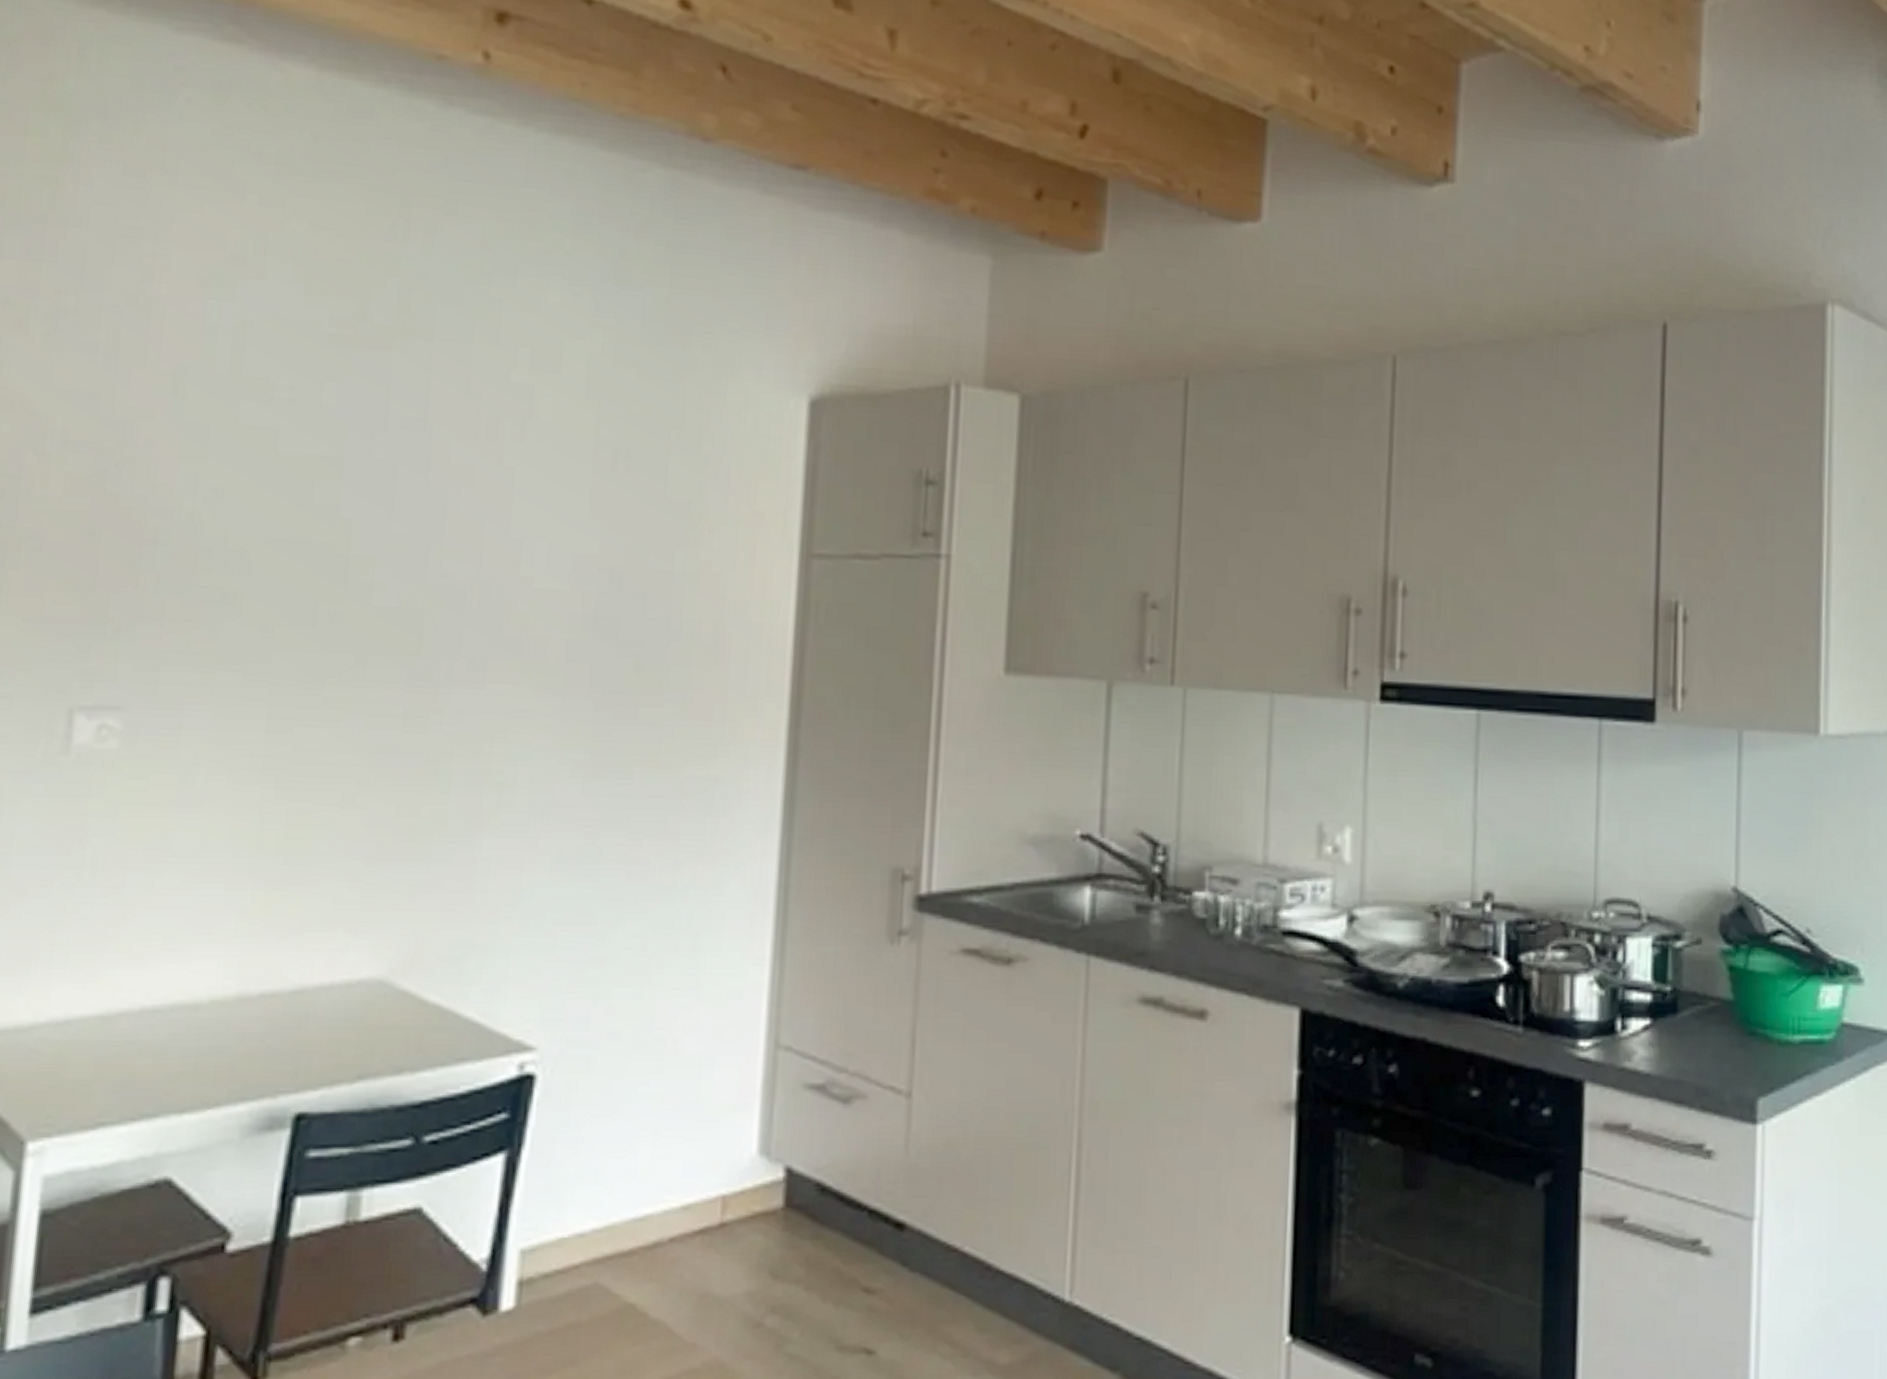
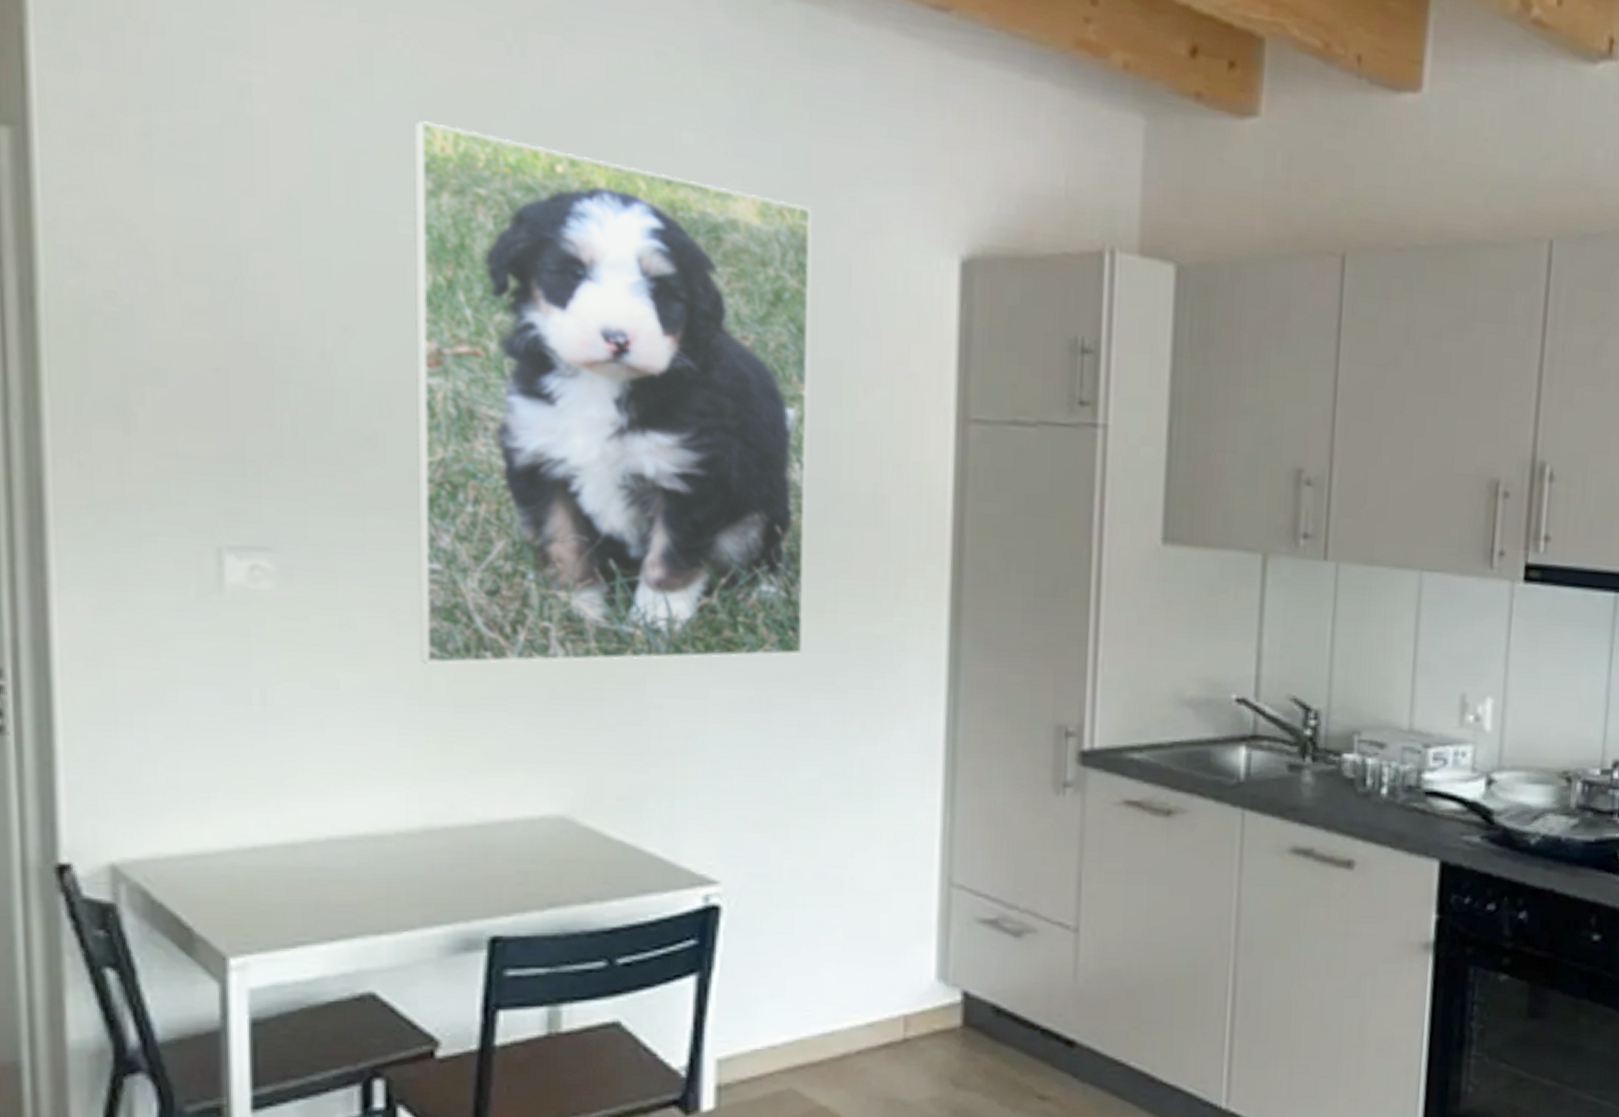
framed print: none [254,292,667,821] -> present [415,120,811,664]

